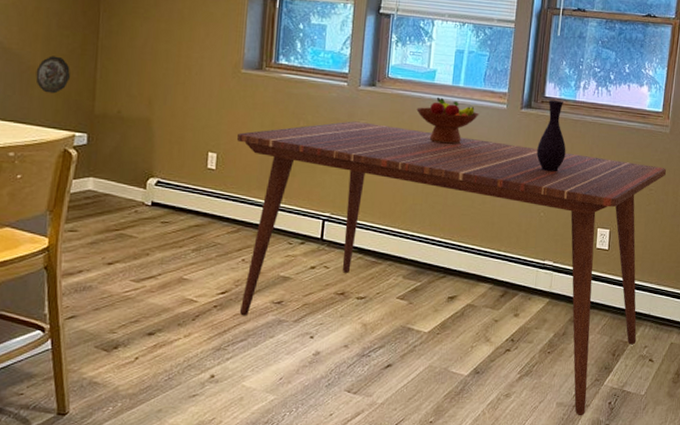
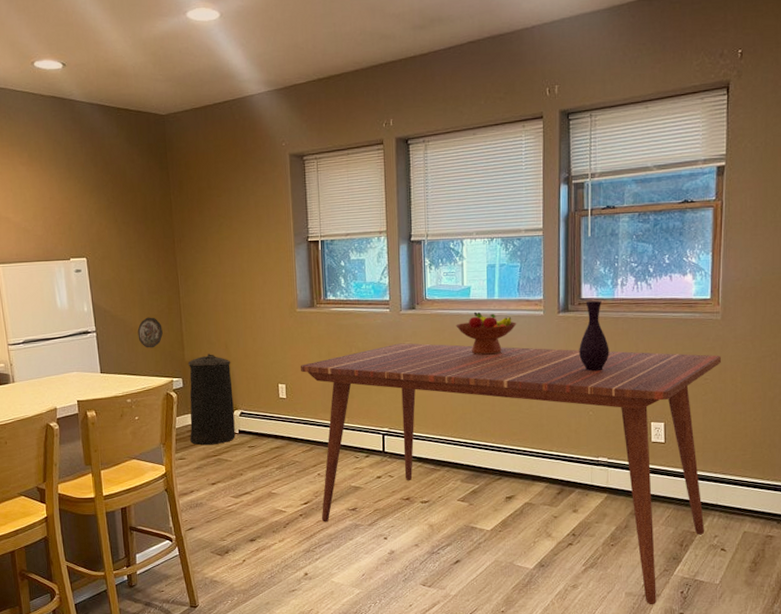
trash can: none [87,108,153,217] -> present [188,354,236,445]

